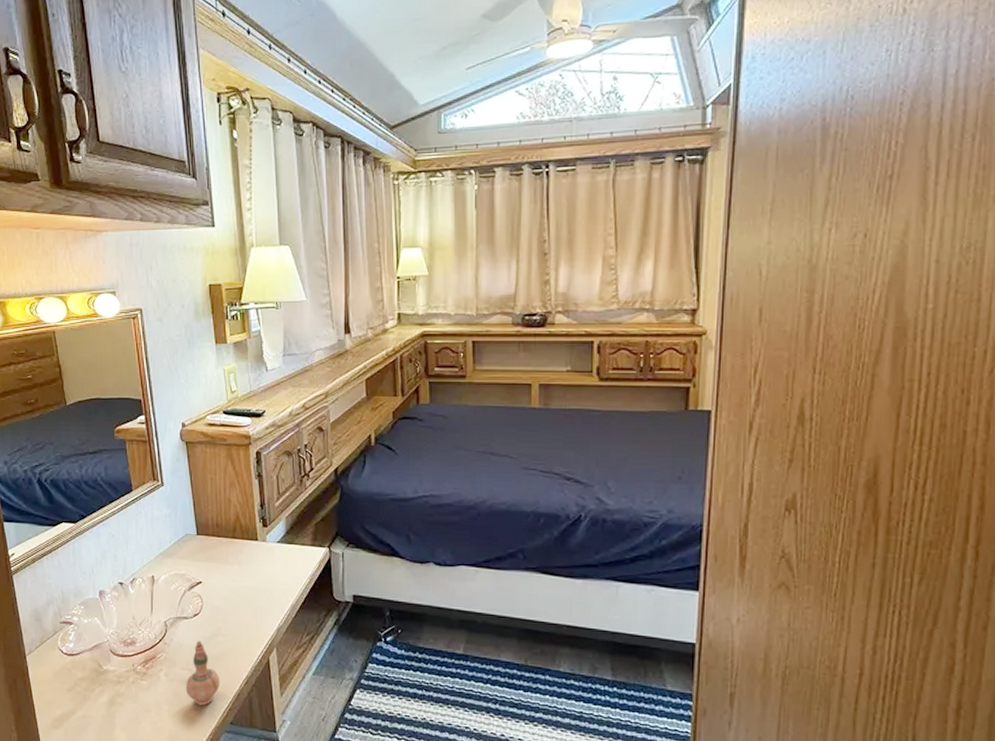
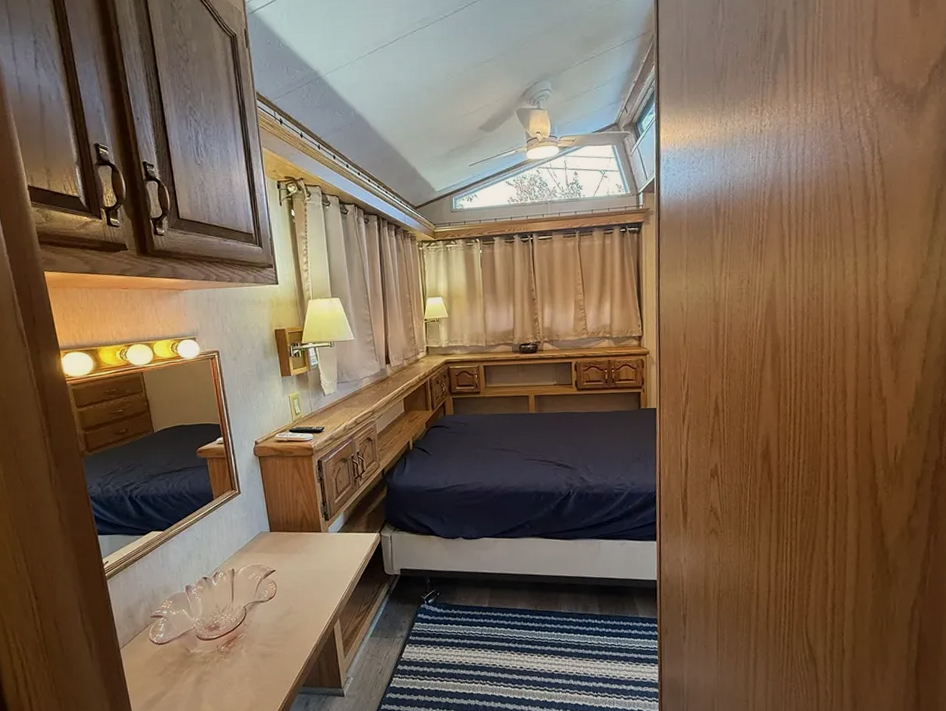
perfume bottle: present [185,640,221,706] -> none [263,619,294,674]

